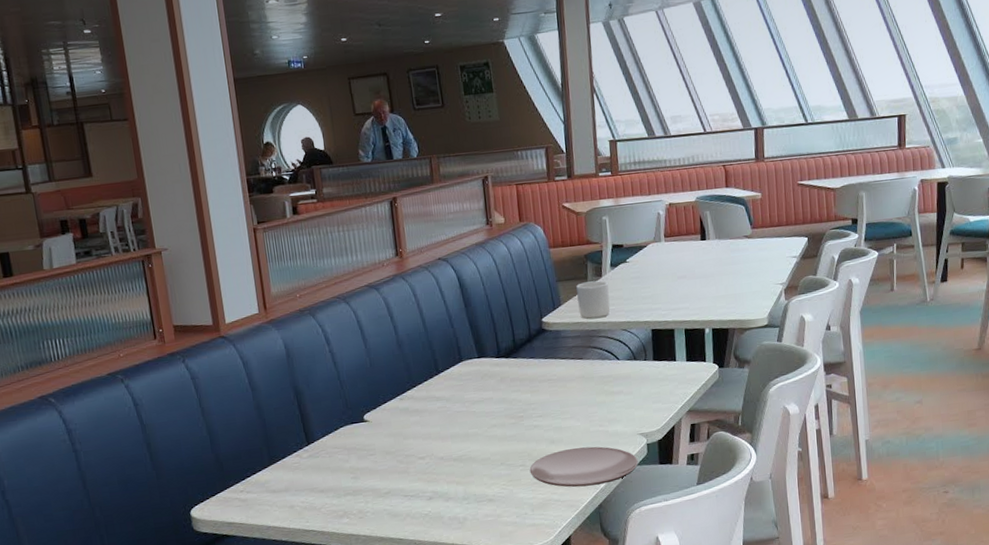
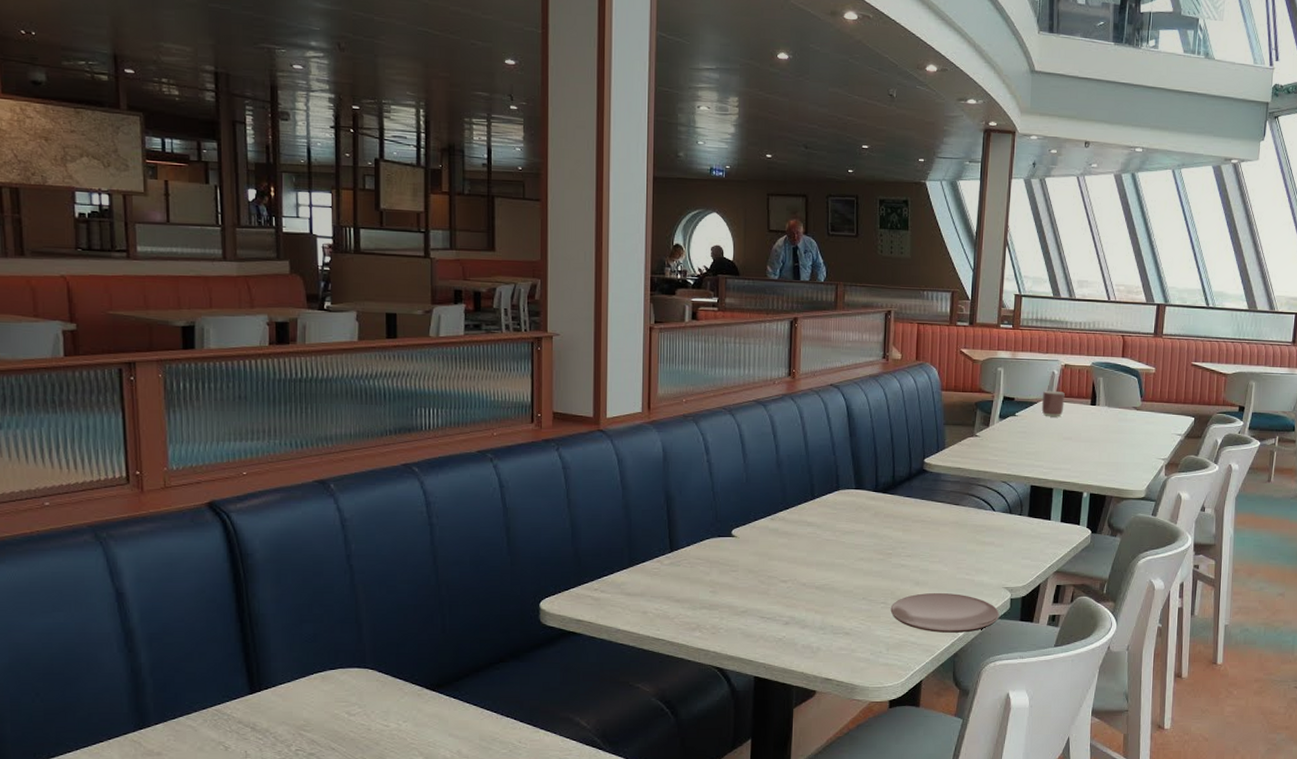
mug: present [576,280,610,319] -> none [962,429,995,467]
mug: none [650,231,674,258] -> present [1041,390,1065,416]

